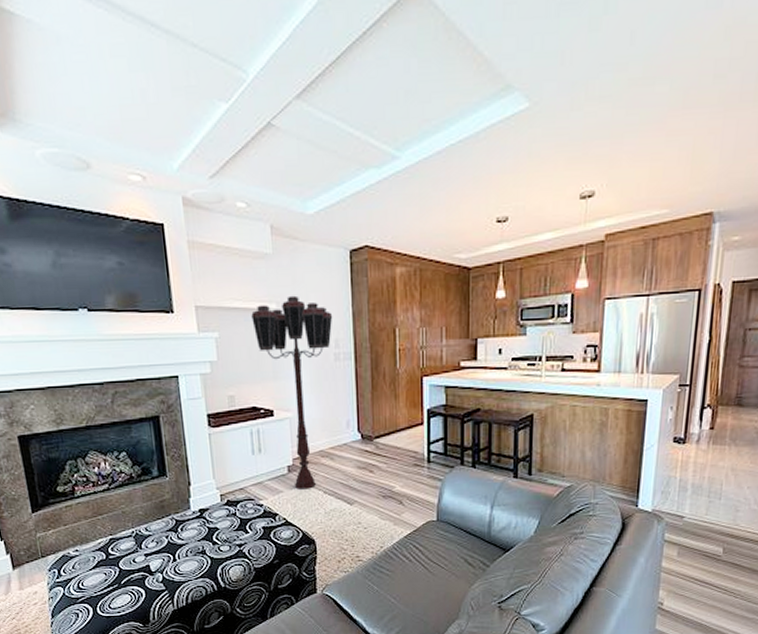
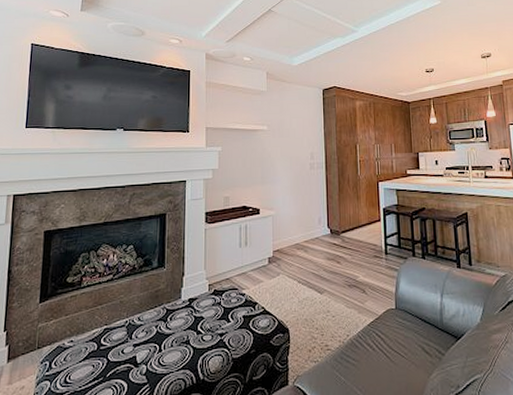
floor lamp: present [251,295,333,489] -> none [248,120,310,279]

